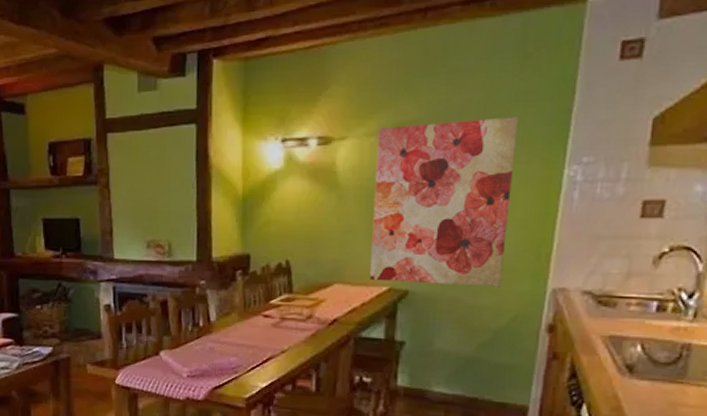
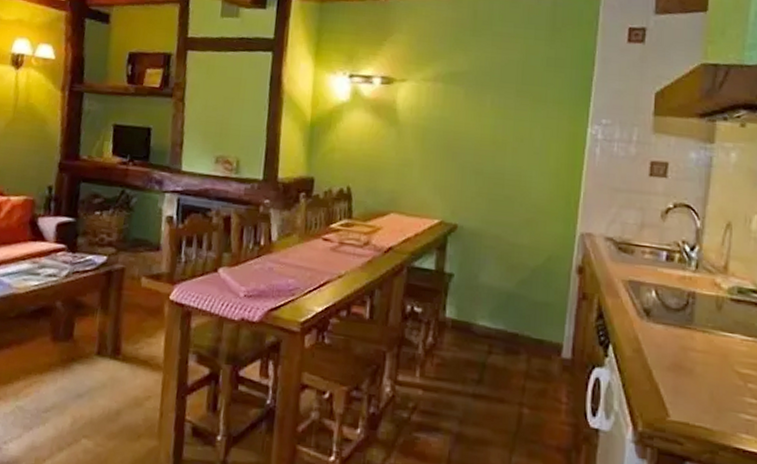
wall art: present [370,116,519,287] -> none [423,74,551,228]

